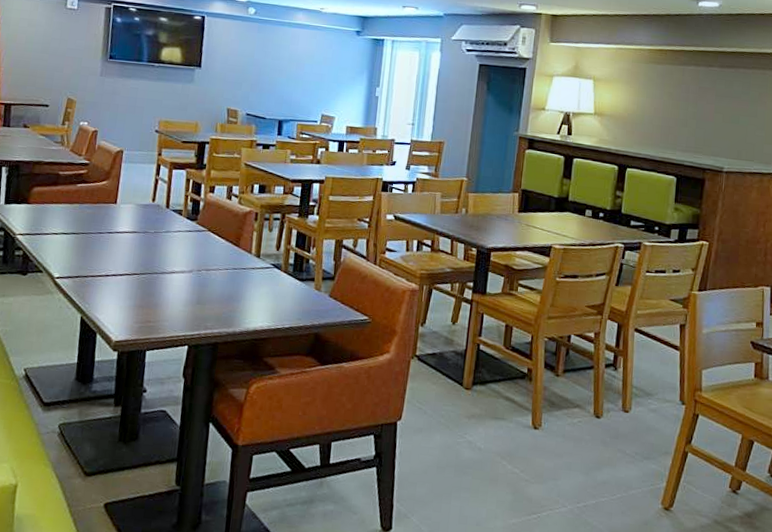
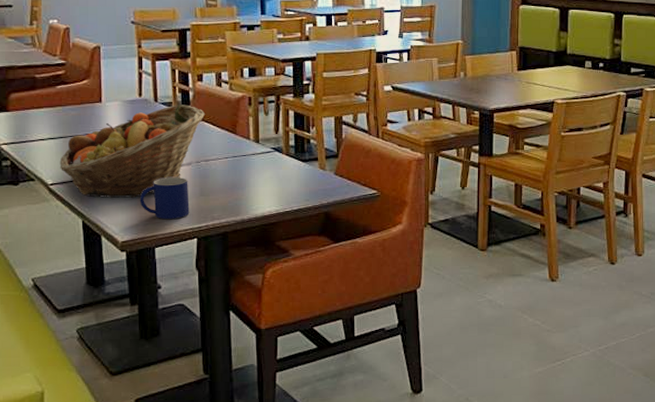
fruit basket: none [68,213,213,300] -> present [59,105,206,199]
mug: none [138,282,187,324] -> present [139,177,190,219]

